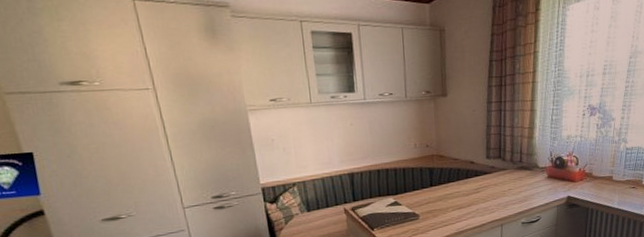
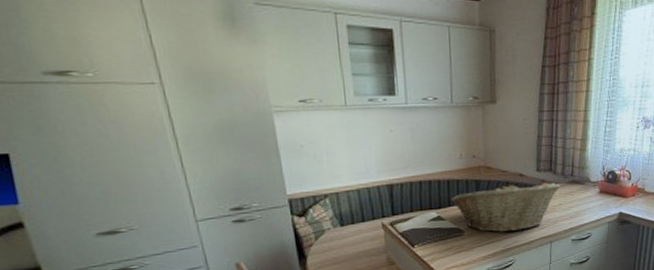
fruit basket: none [406,169,510,216] -> present [450,182,561,232]

